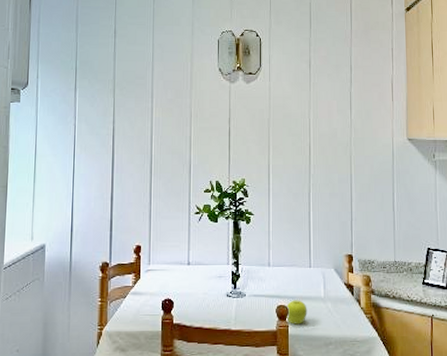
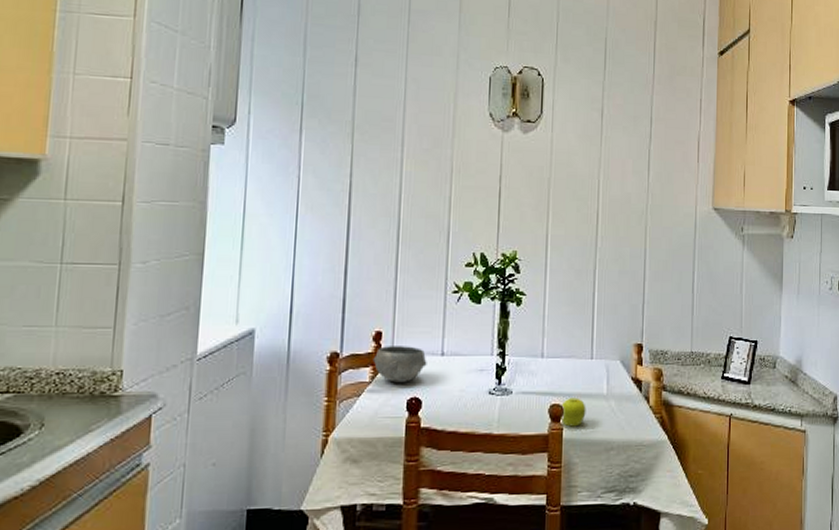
bowl: none [134,257,177,287] -> present [373,346,427,383]

